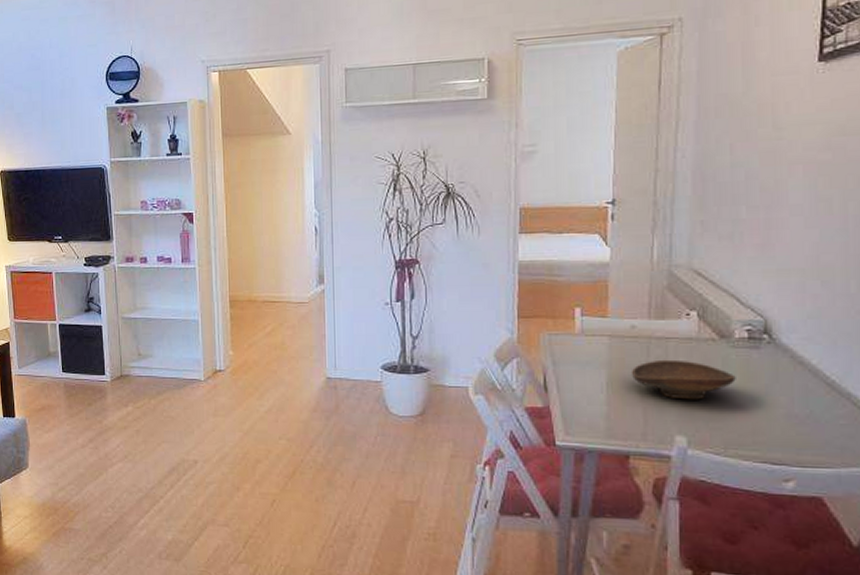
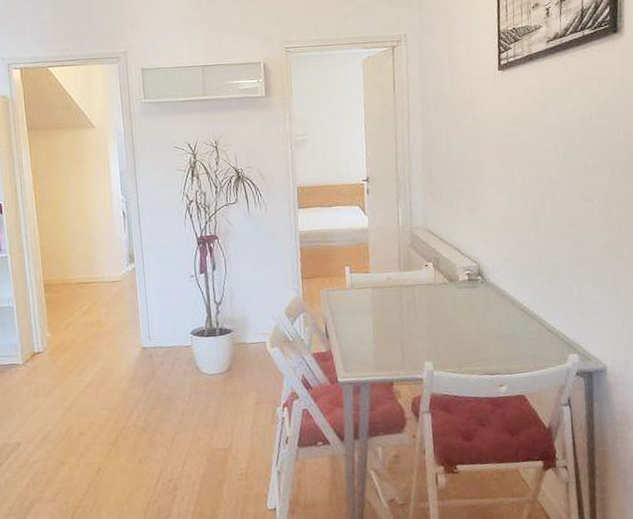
decorative bowl: present [631,359,736,400] -> none [389,302,463,333]

